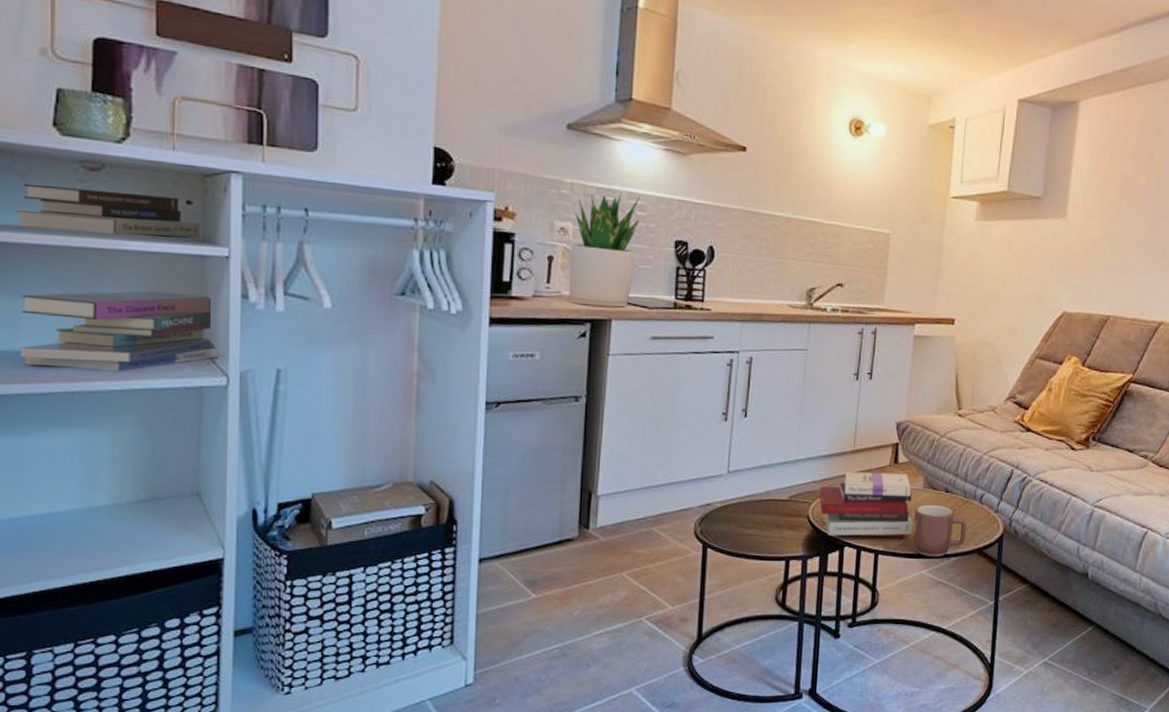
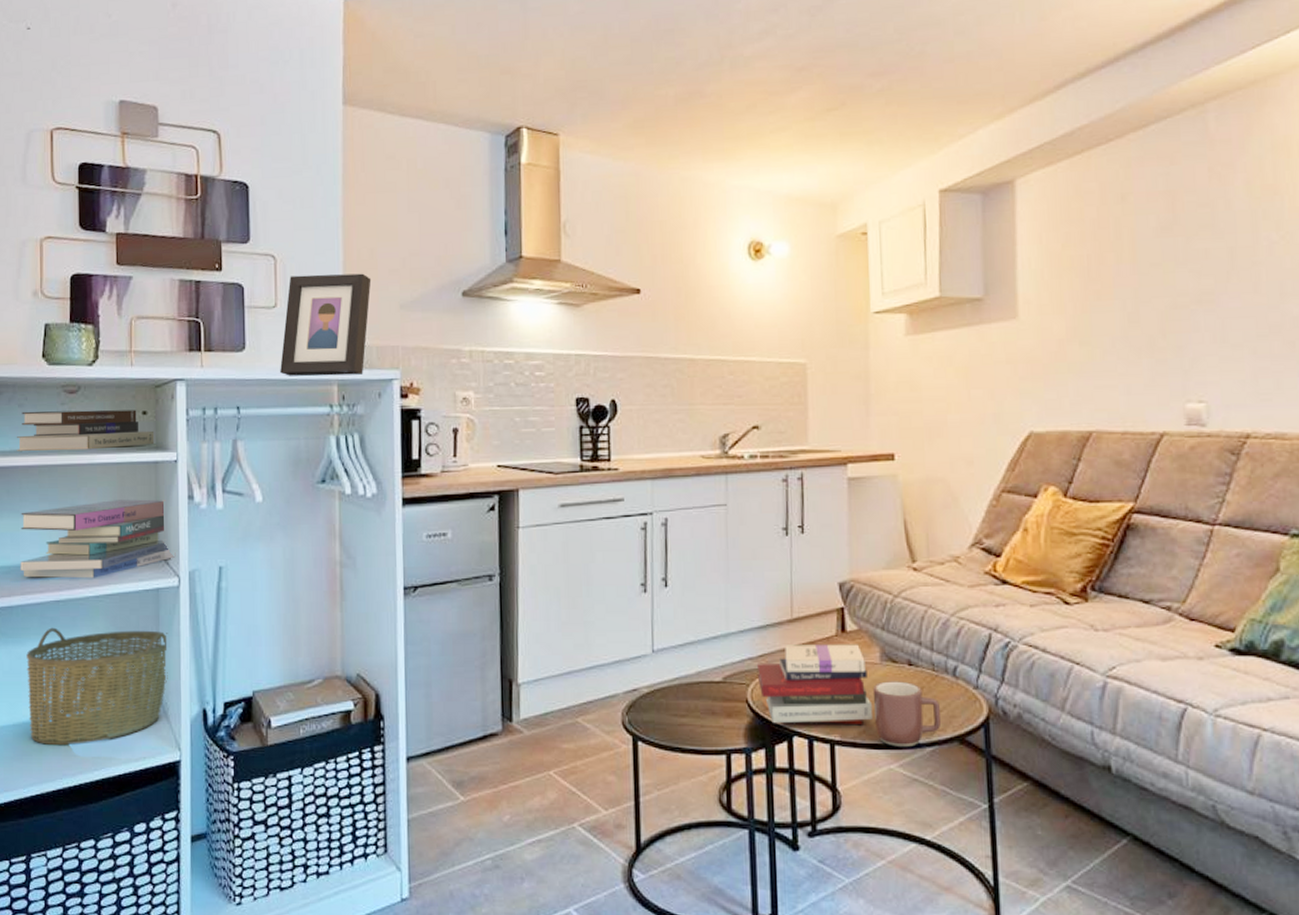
basket: none [28,419,213,541] -> present [26,627,168,745]
picture frame: none [358,80,469,192] -> present [280,273,372,377]
planter: present [568,192,640,308] -> none [473,354,538,477]

